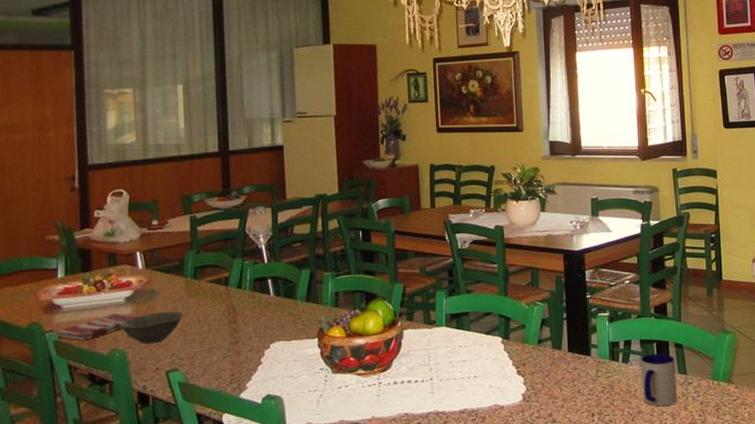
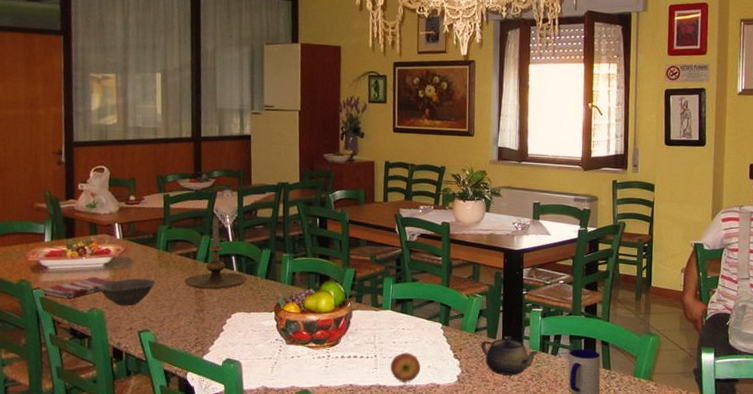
candle holder: none [215,236,286,319] -> present [183,216,248,290]
apple: none [448,372,481,405] -> present [390,352,420,382]
teapot: none [545,345,608,390] -> present [481,336,538,375]

